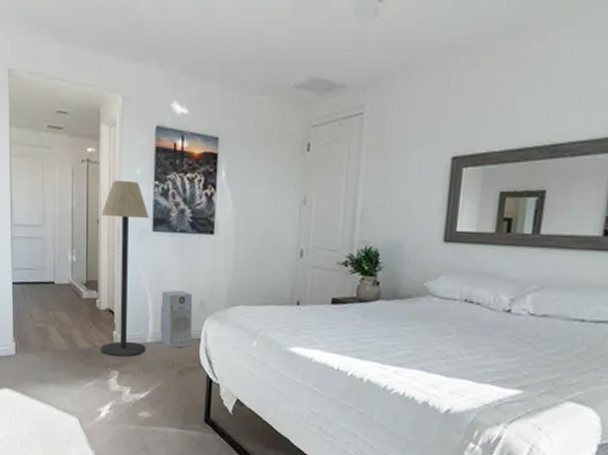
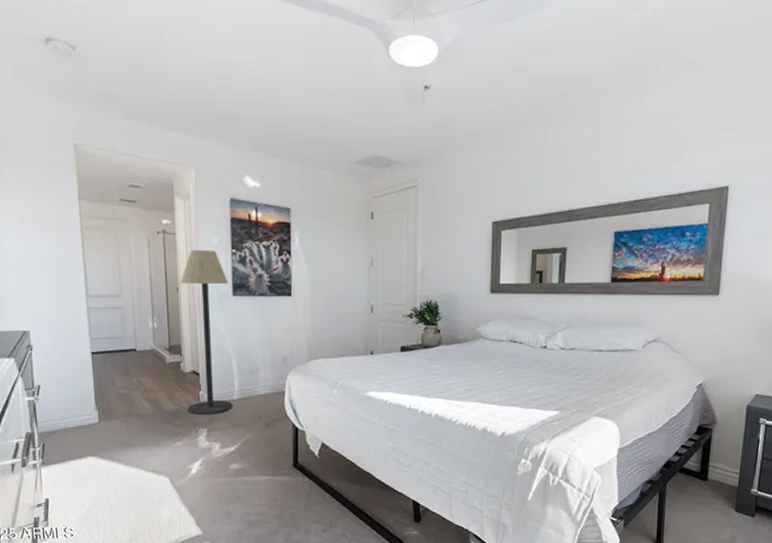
air purifier: present [160,290,193,348] -> none [245,349,277,402]

